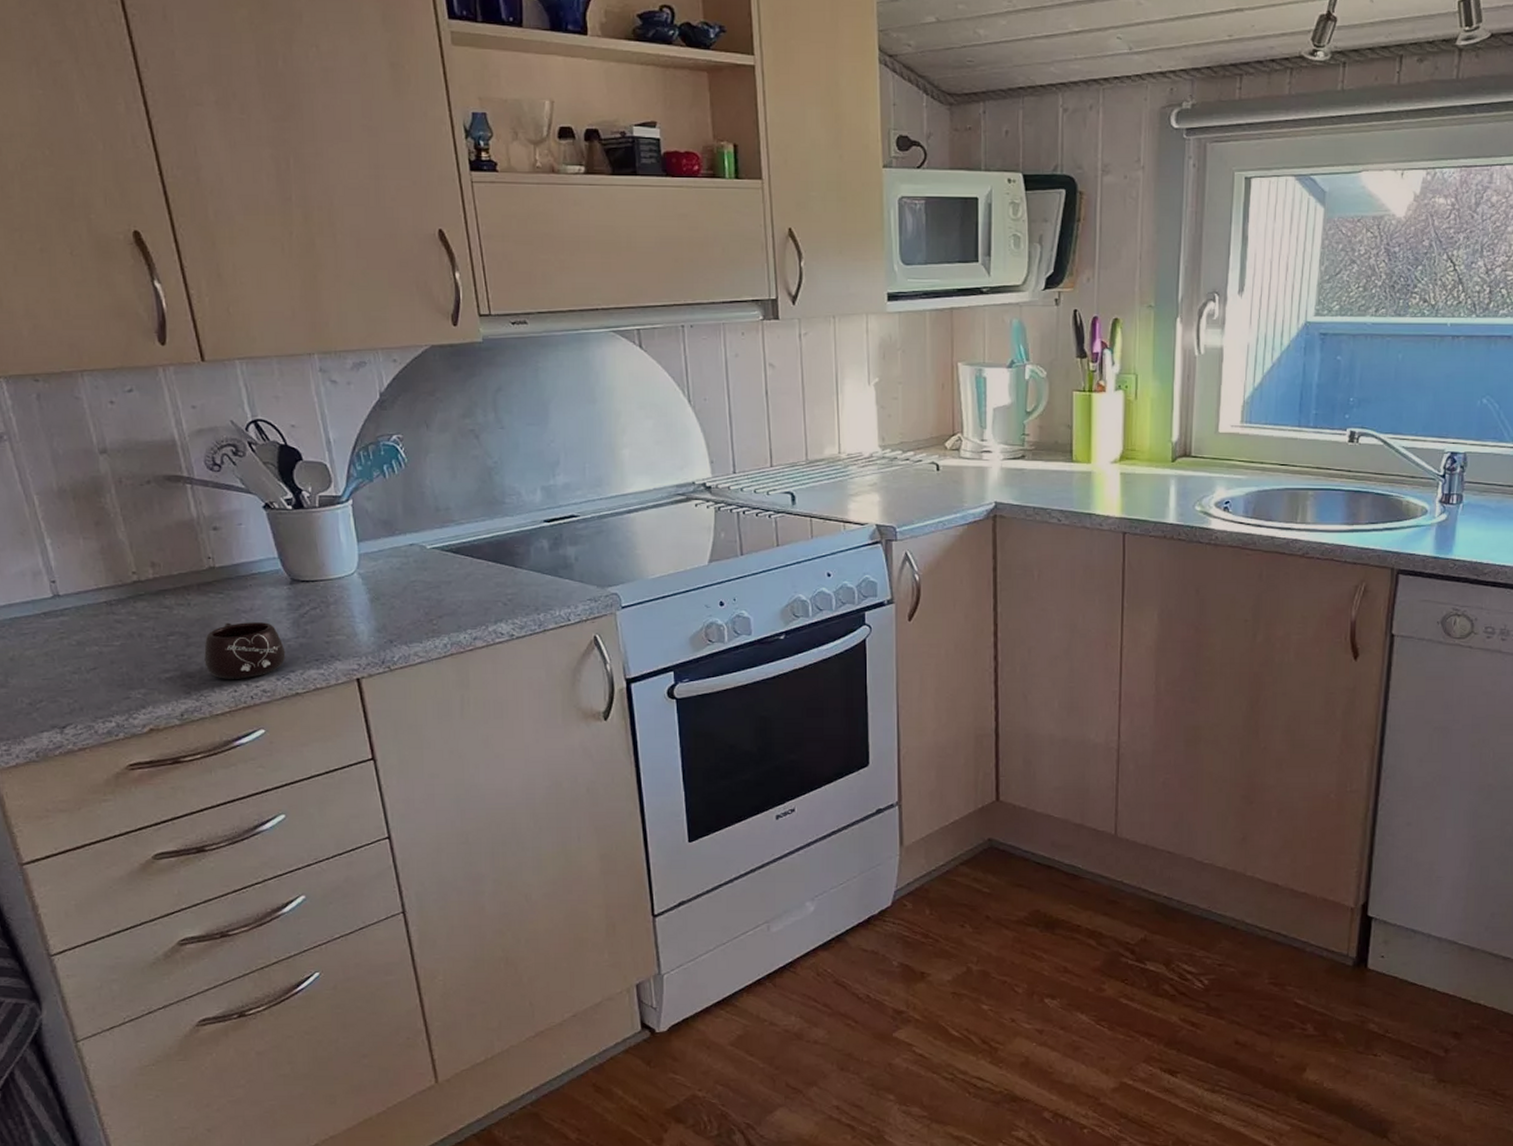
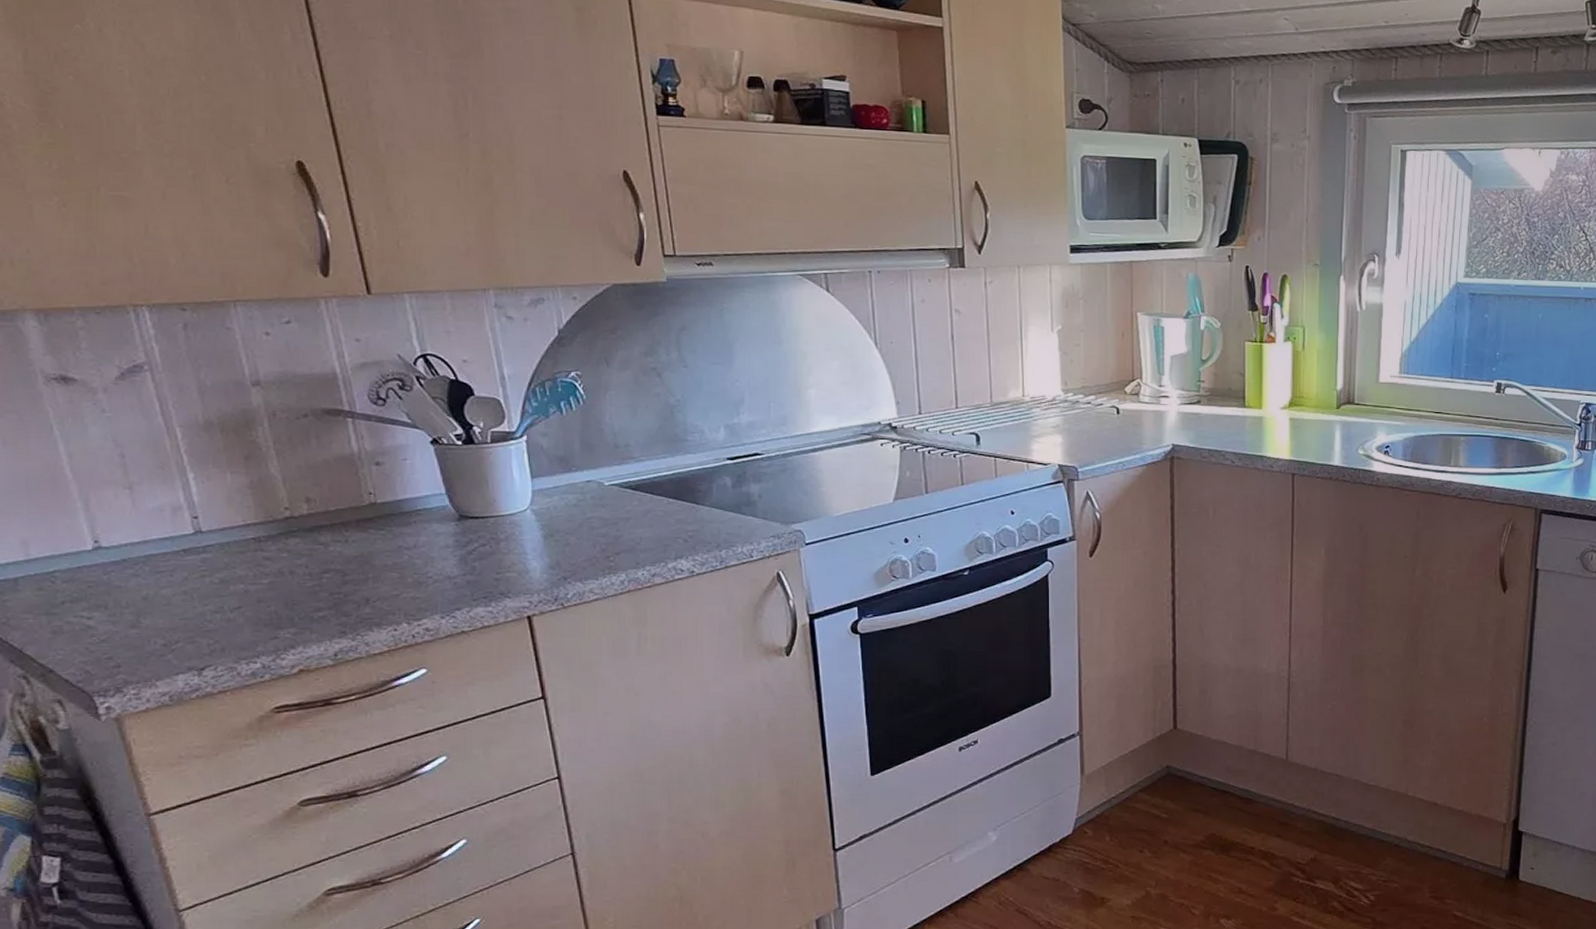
mug: present [204,622,286,679] -> none [362,559,451,618]

